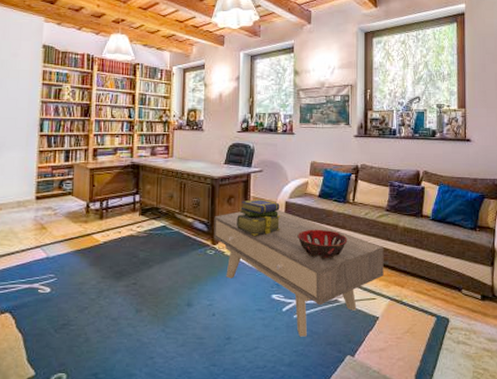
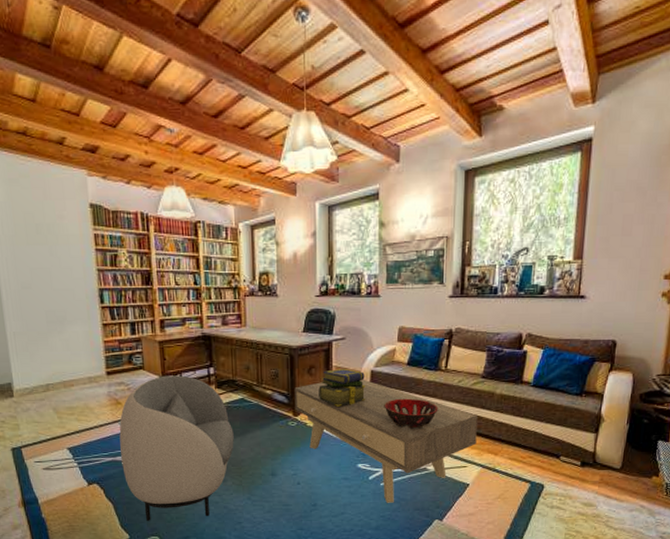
armchair: none [38,202,153,355] -> present [119,375,234,521]

